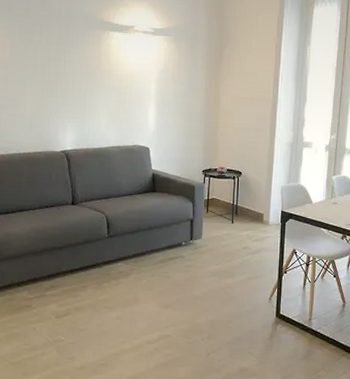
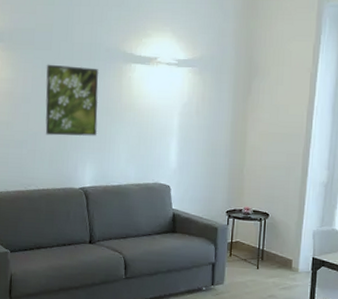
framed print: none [24,30,78,101] -> present [45,64,99,137]

